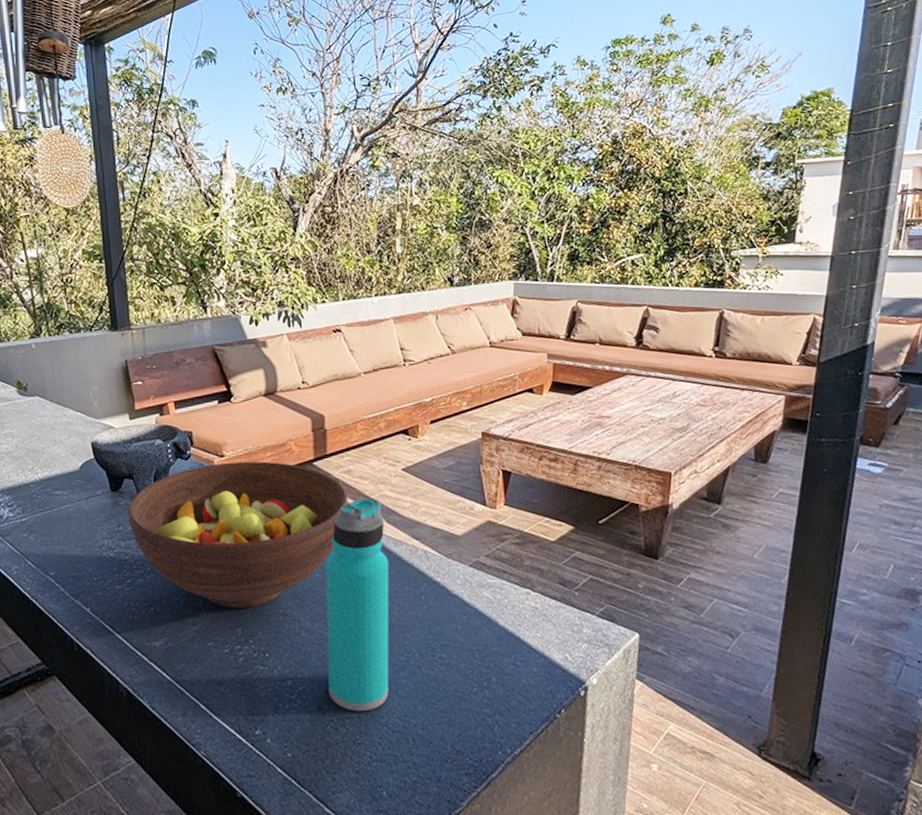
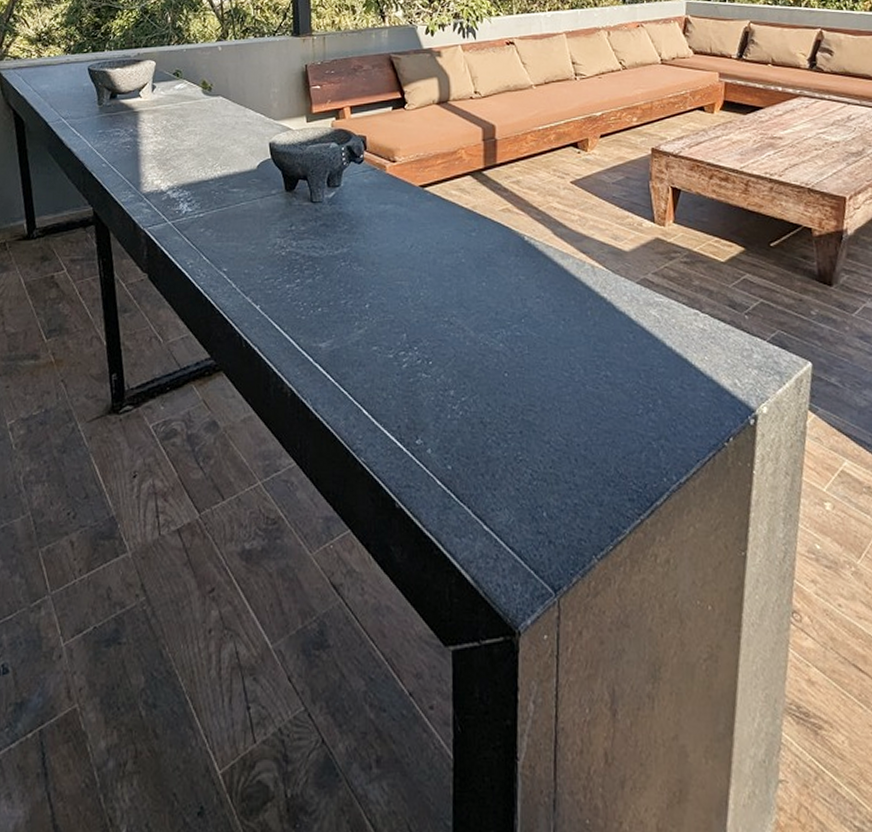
fruit bowl: present [128,461,348,609] -> none [301,167,516,314]
water bottle: present [325,497,389,712] -> none [490,209,556,426]

